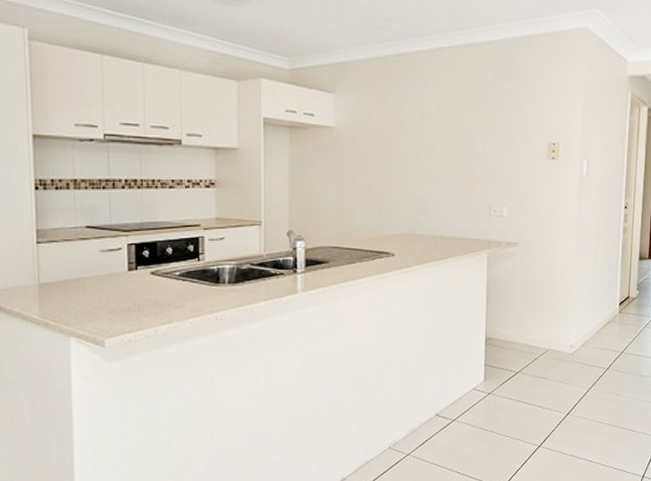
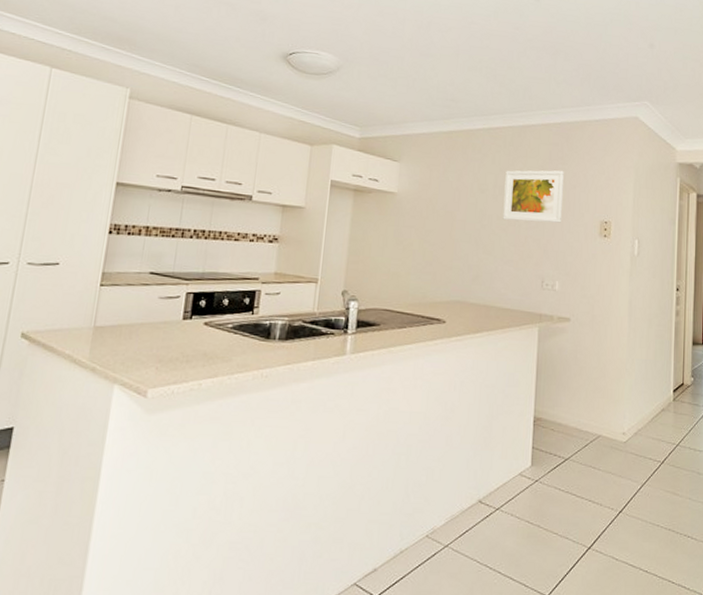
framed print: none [447,92,510,148] -> present [502,170,564,223]

